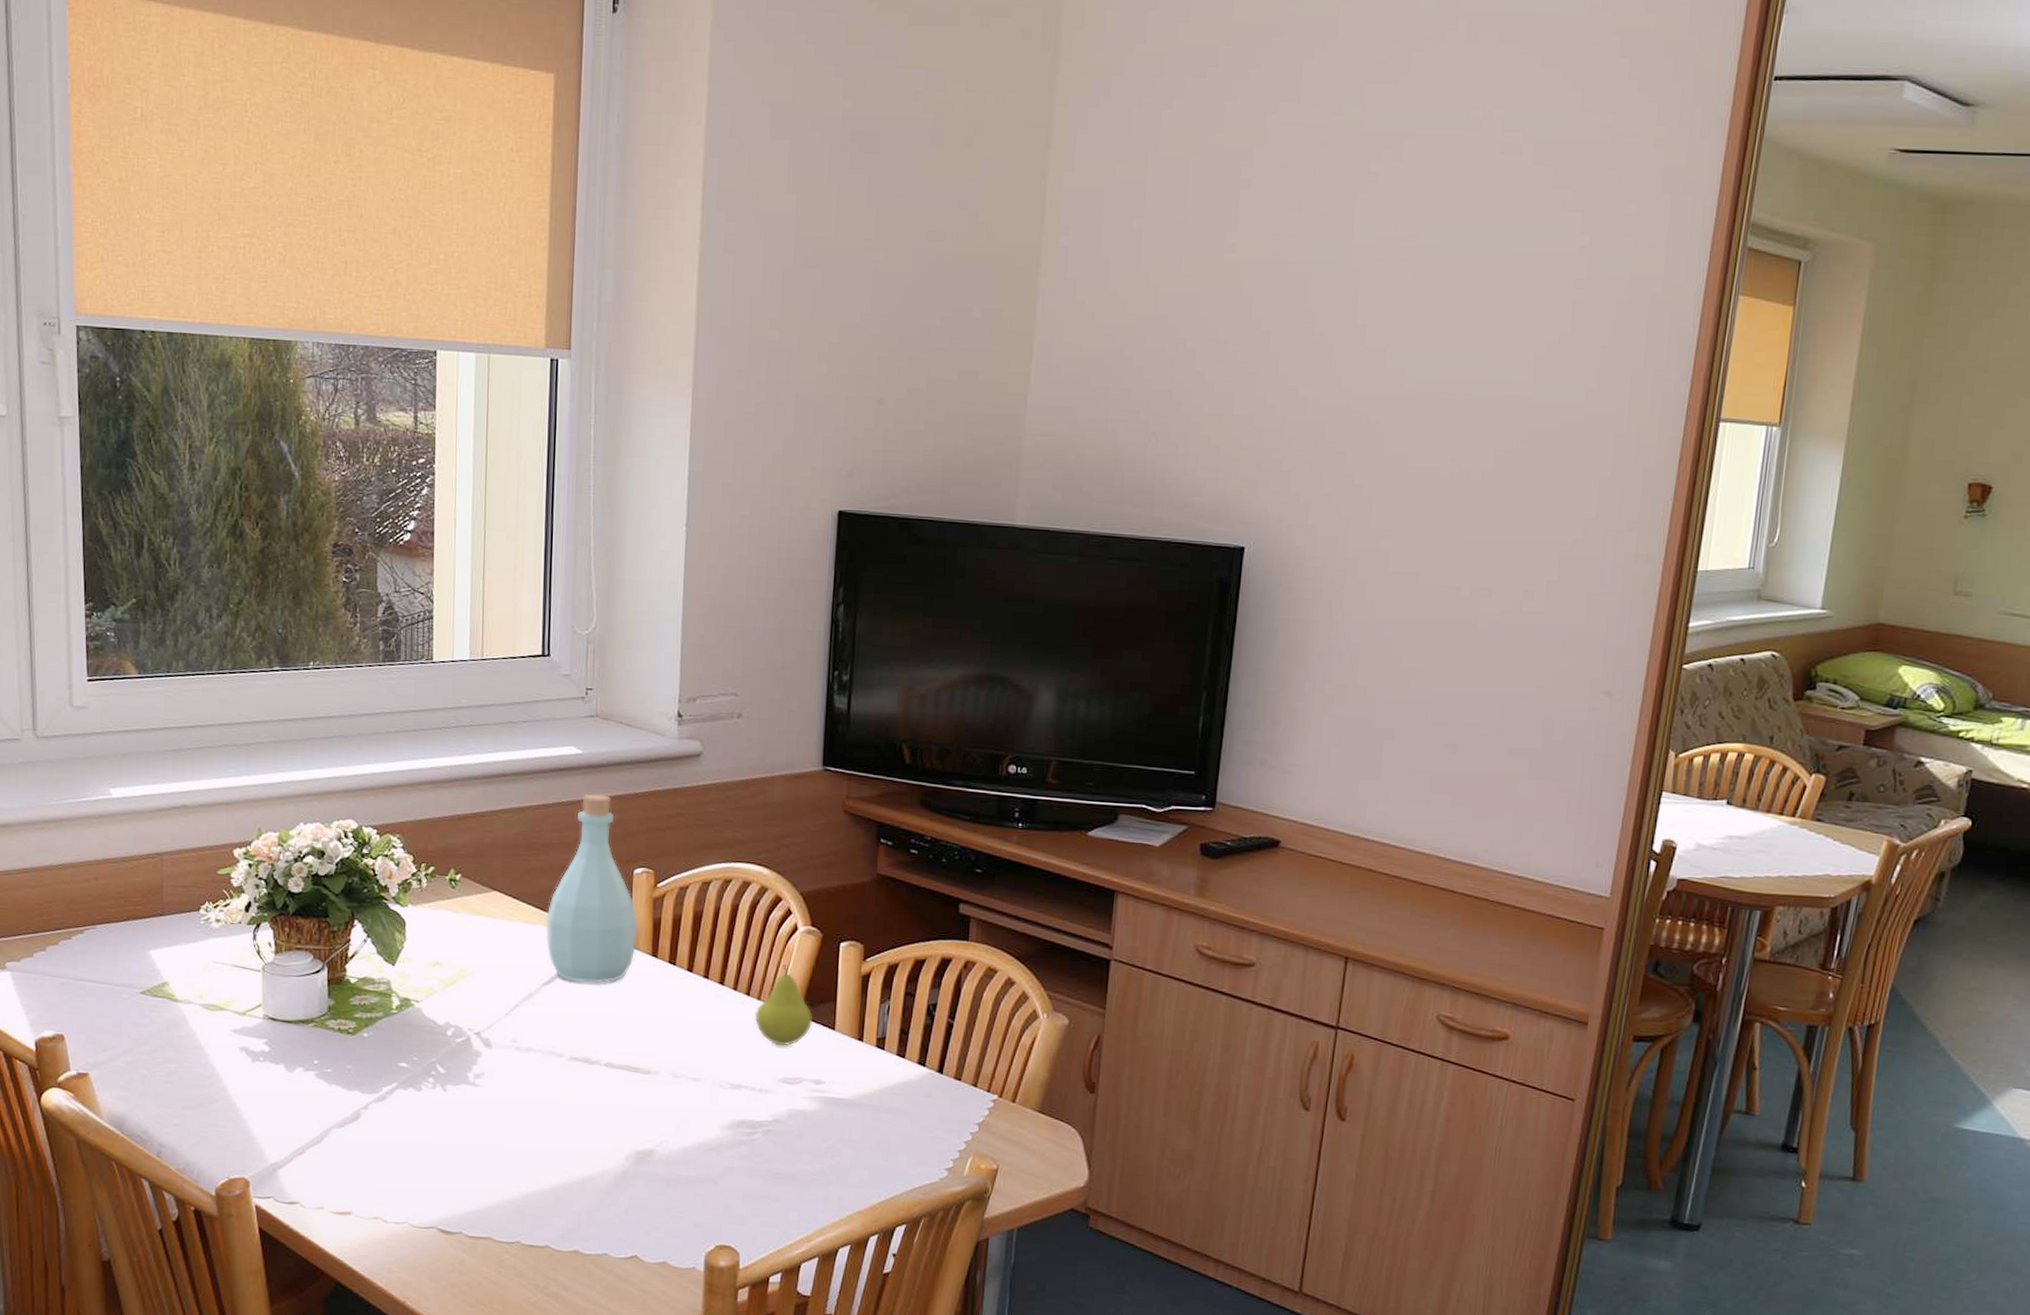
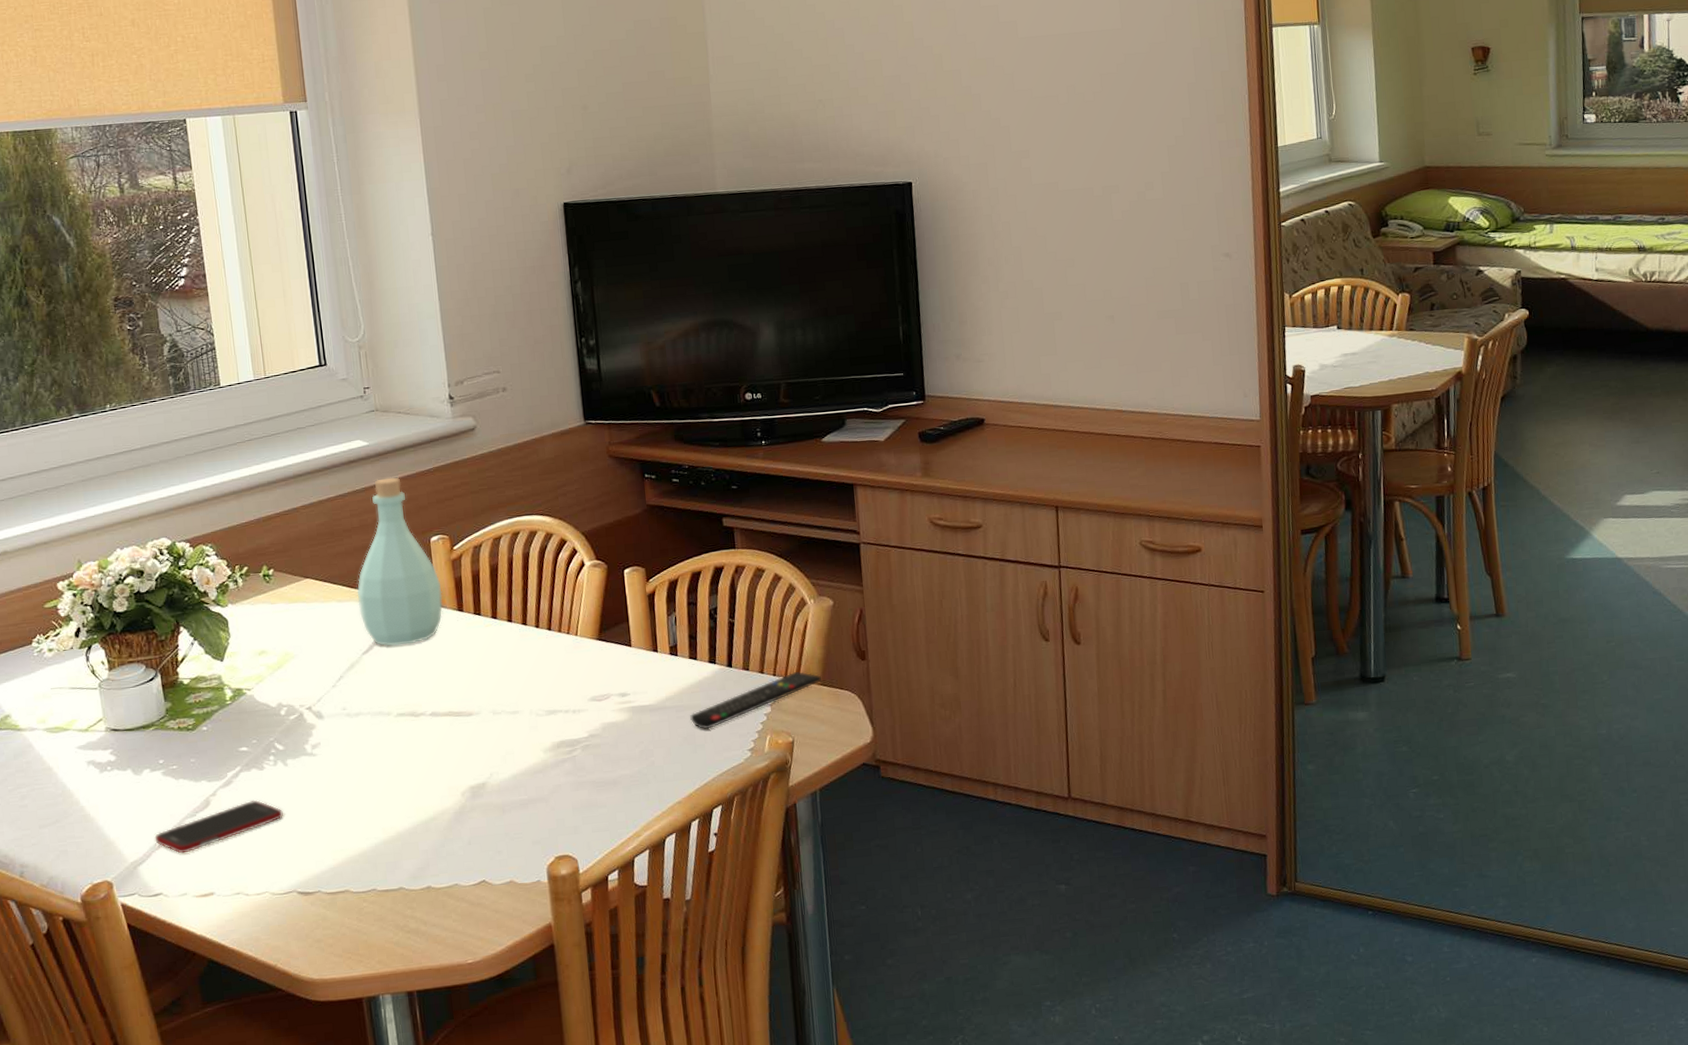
cell phone: none [298,1121,436,1165] -> present [154,800,284,854]
fruit: present [754,964,813,1047] -> none [558,597,611,670]
remote control: none [887,1091,1041,1138] -> present [690,671,821,730]

